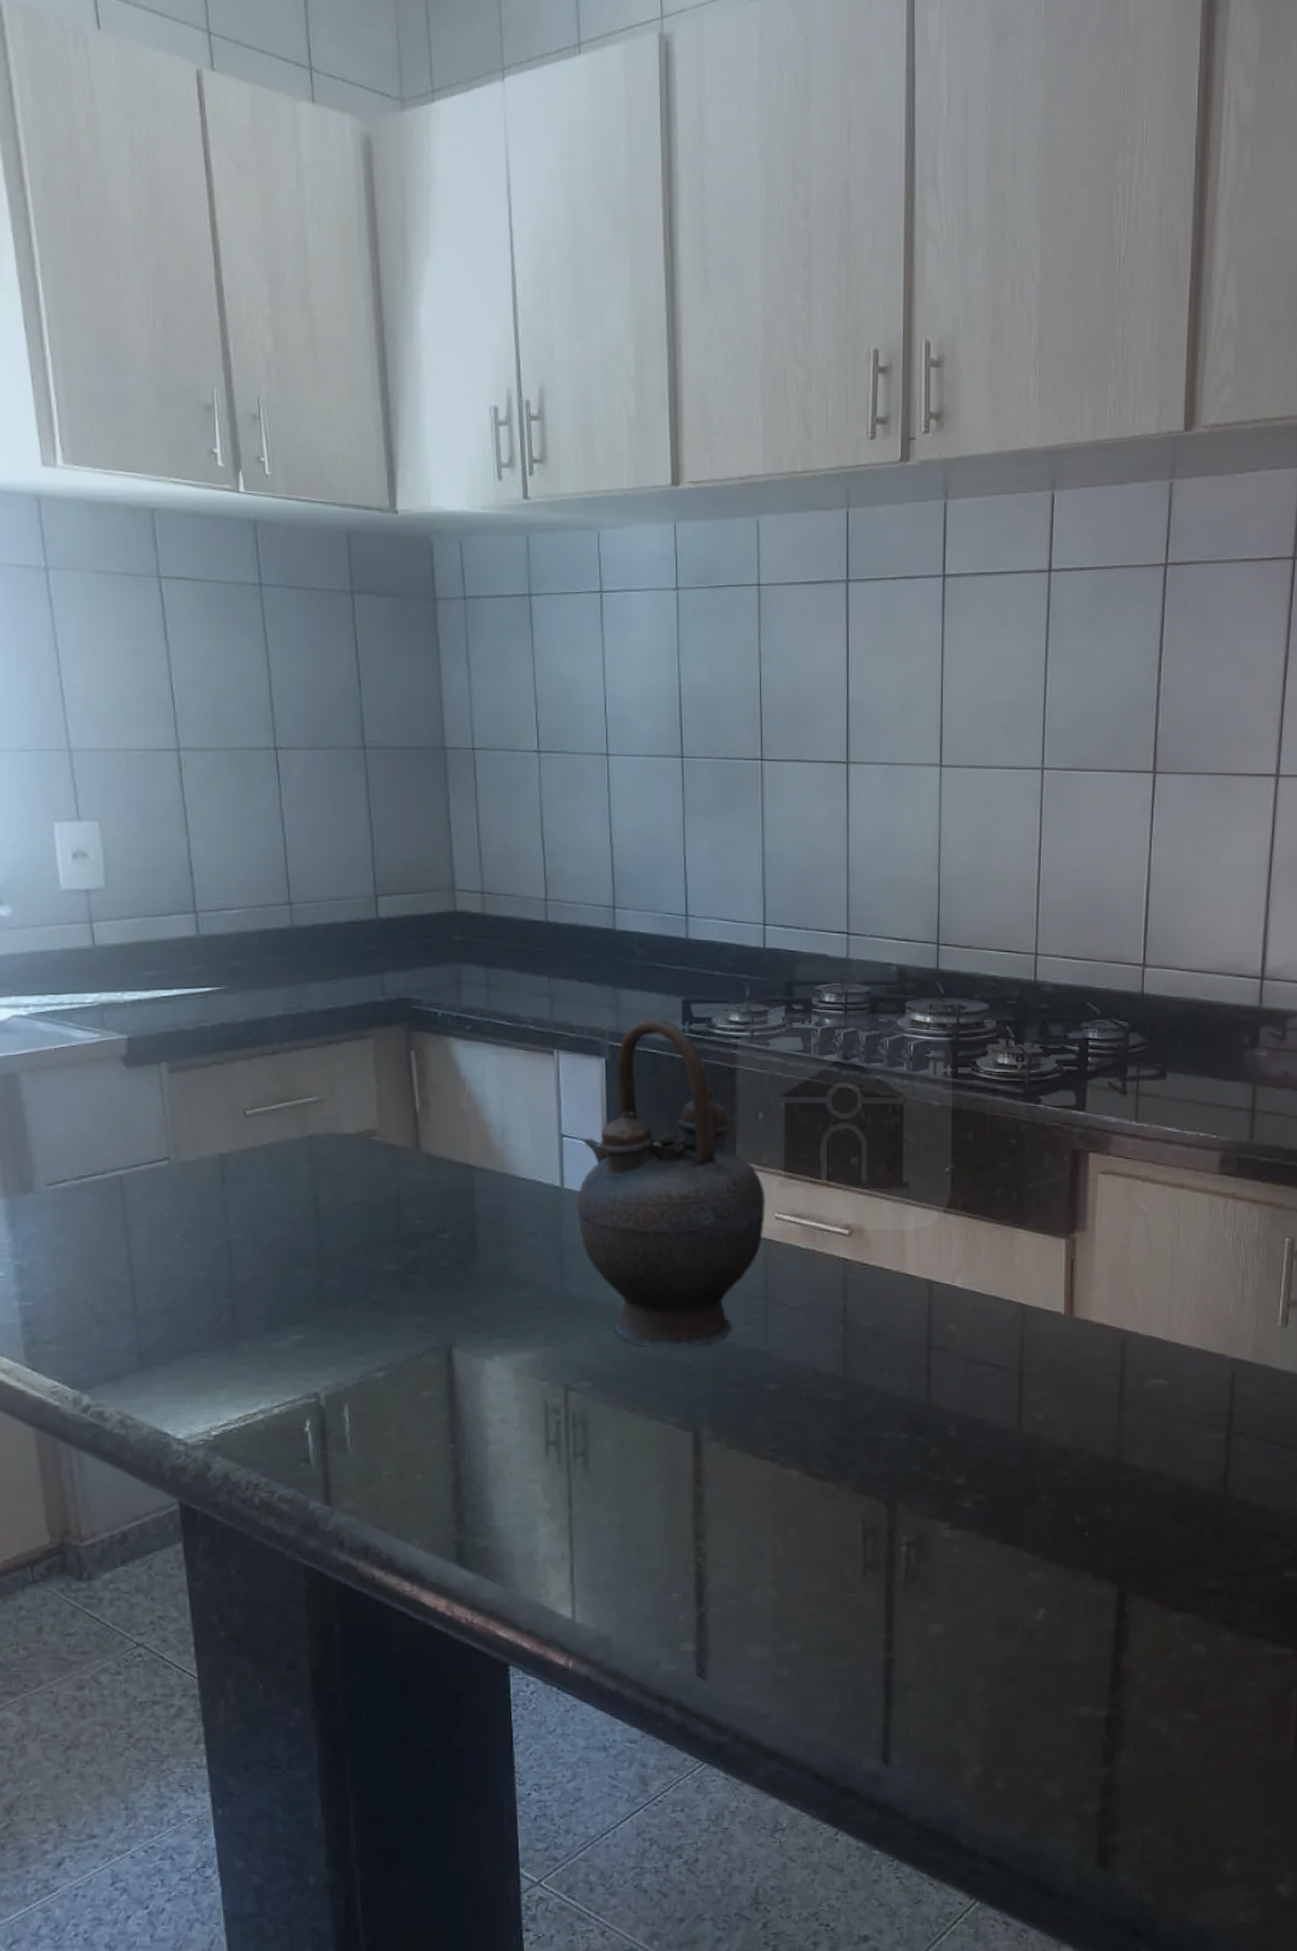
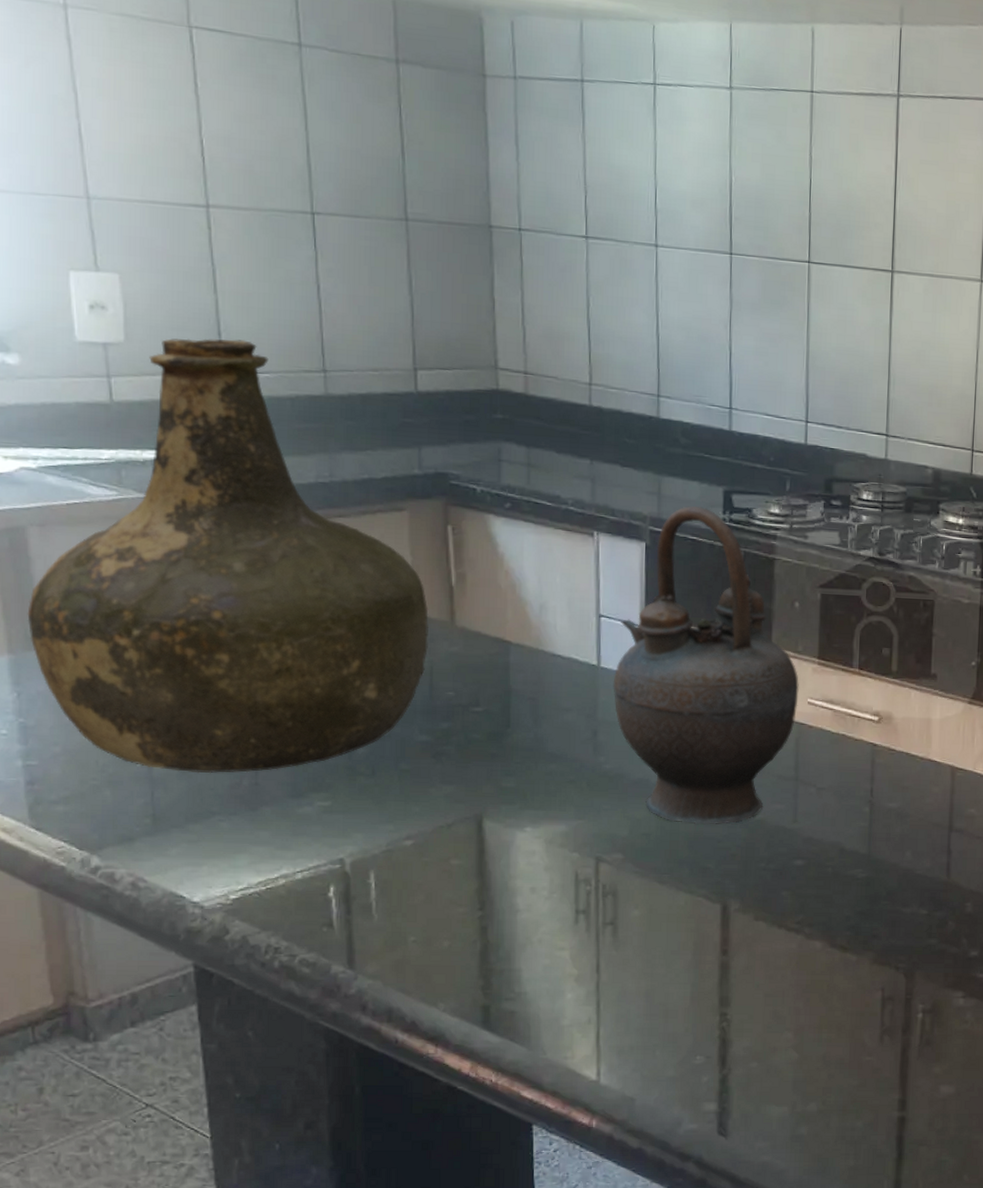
bottle: none [21,878,395,1310] -> present [27,338,429,774]

